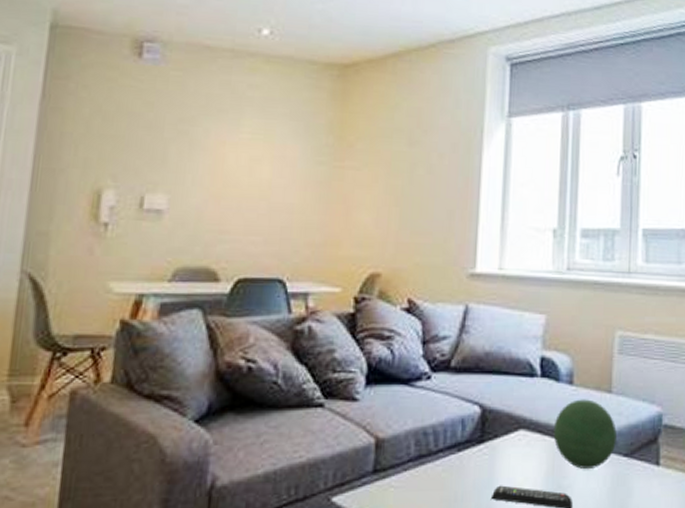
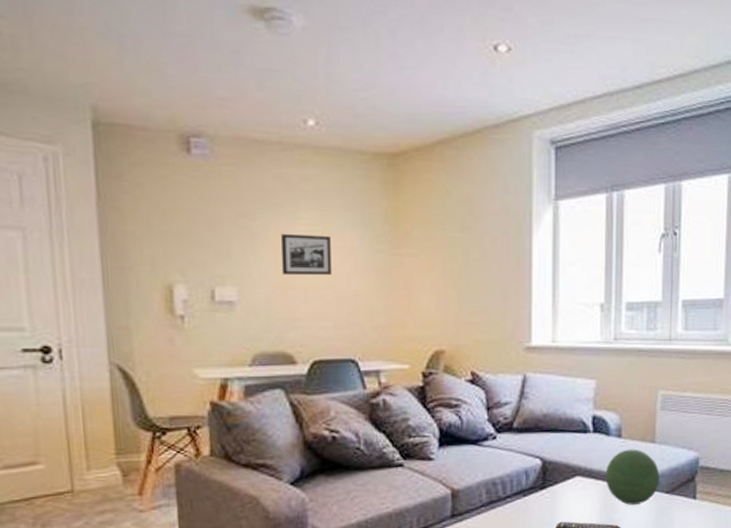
picture frame: none [216,140,272,187] -> present [281,233,332,276]

